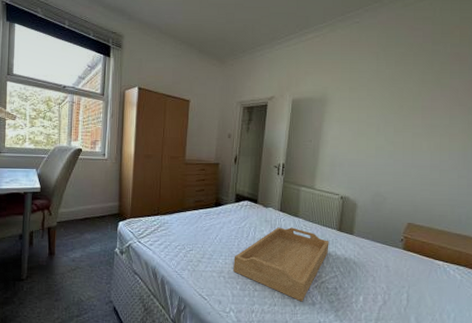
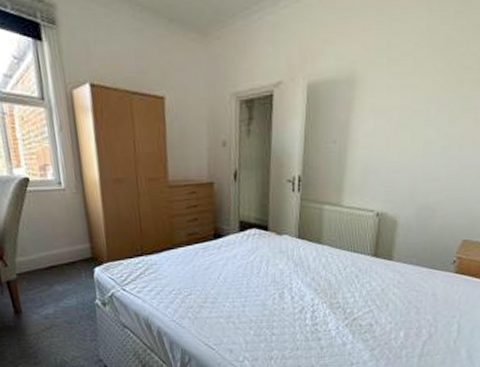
serving tray: present [233,227,329,302] -> none [243,257,362,343]

